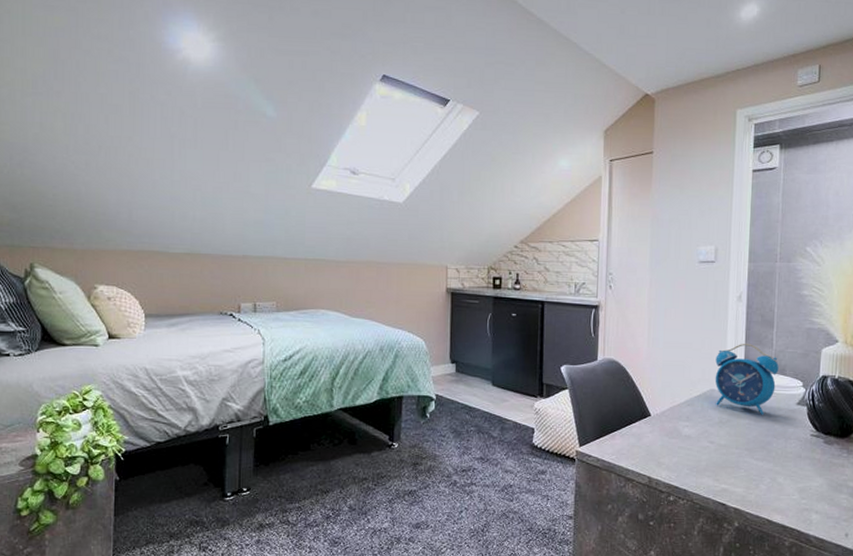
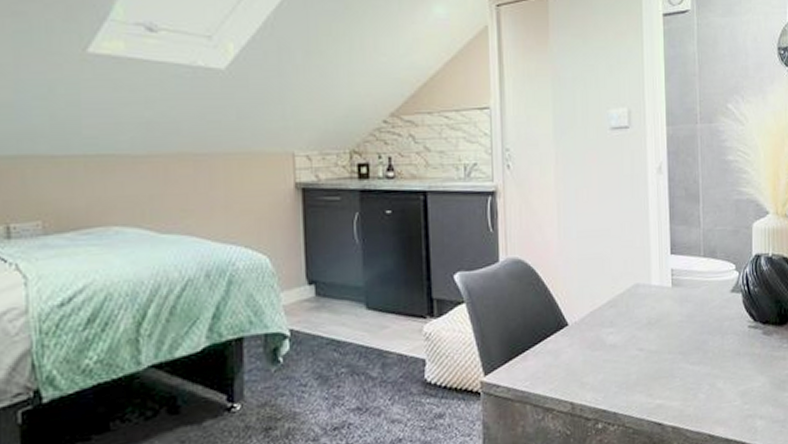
alarm clock: present [715,344,779,415] -> none [638,224,709,309]

